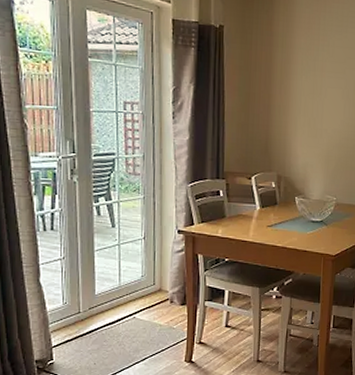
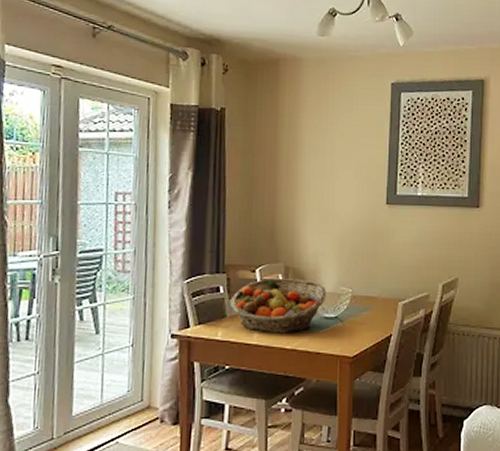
fruit basket: none [229,185,314,234] -> present [230,278,327,334]

